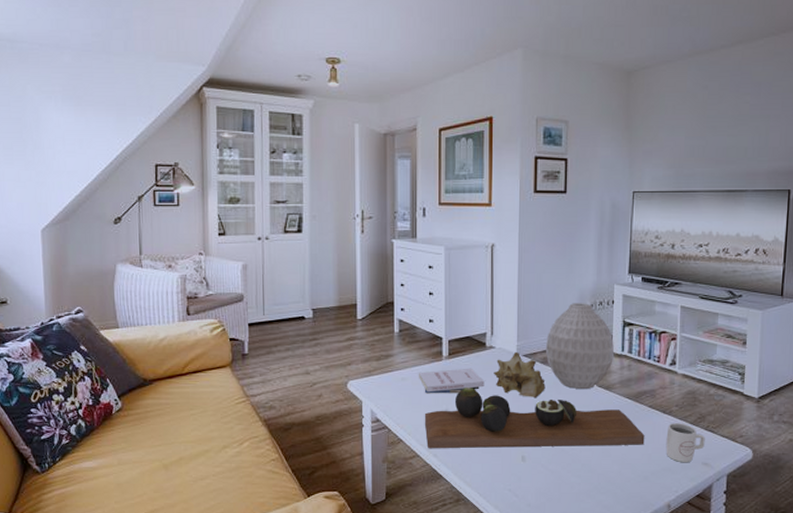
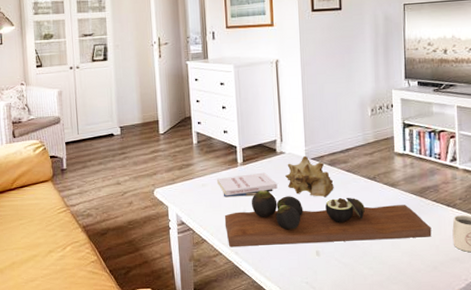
vase: present [546,303,614,390] -> none [332,108,396,188]

